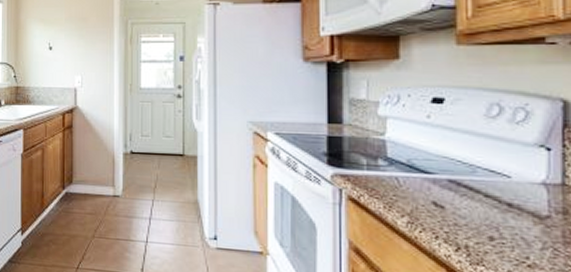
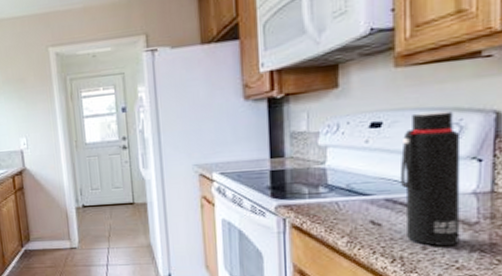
water bottle: none [463,93,530,239] -> present [399,111,461,246]

